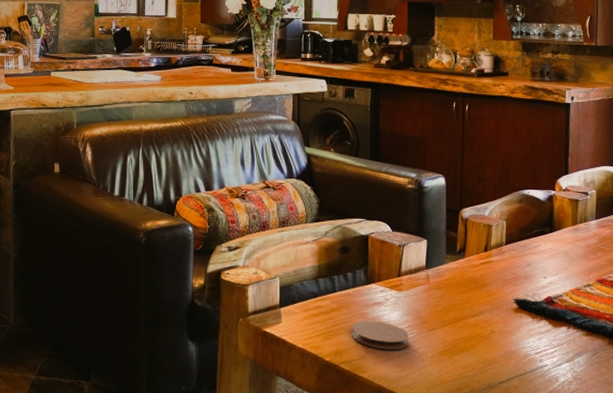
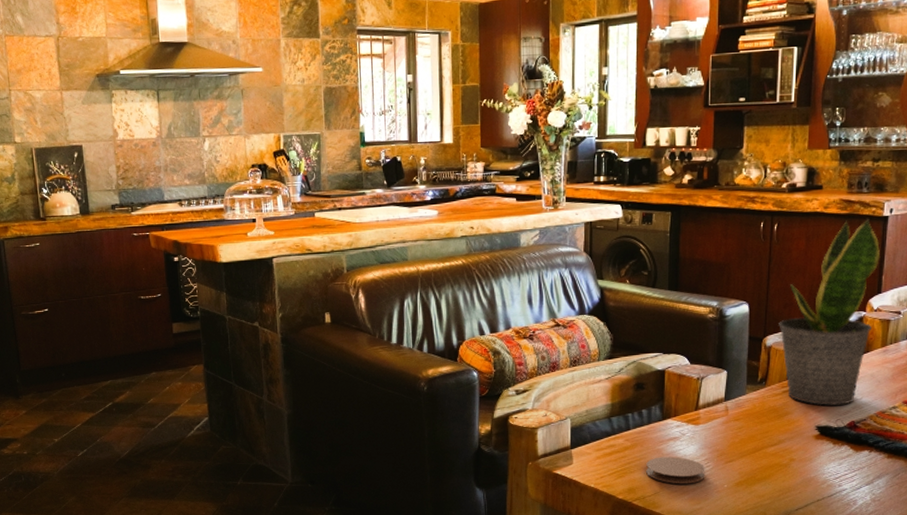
potted plant: none [474,105,565,280] -> present [779,219,880,406]

